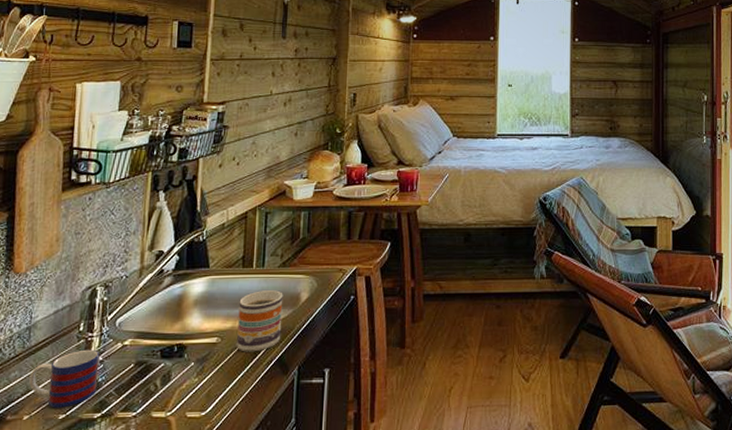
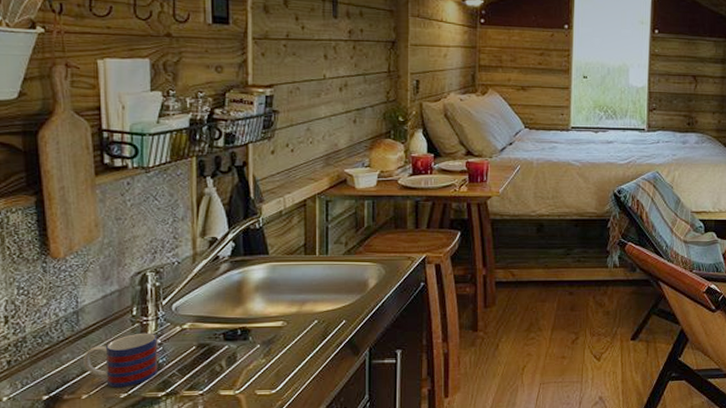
mug: present [237,290,283,352] -> none [303,277,350,335]

